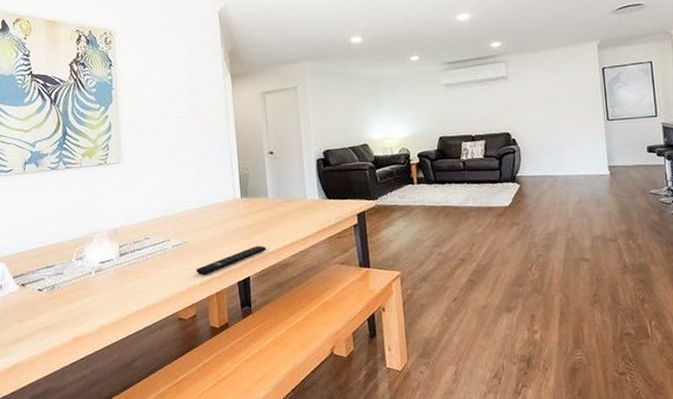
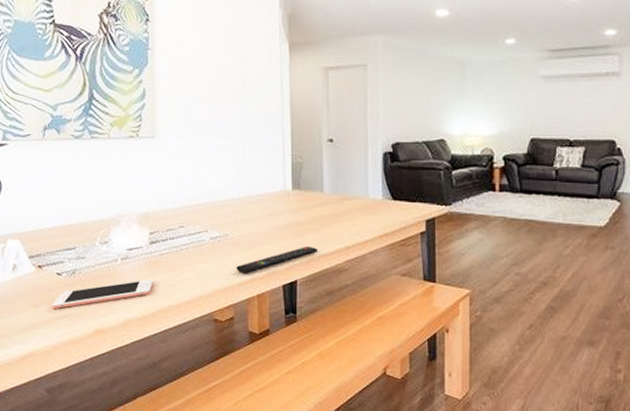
cell phone: none [34,287,125,323] -> present [52,279,154,310]

